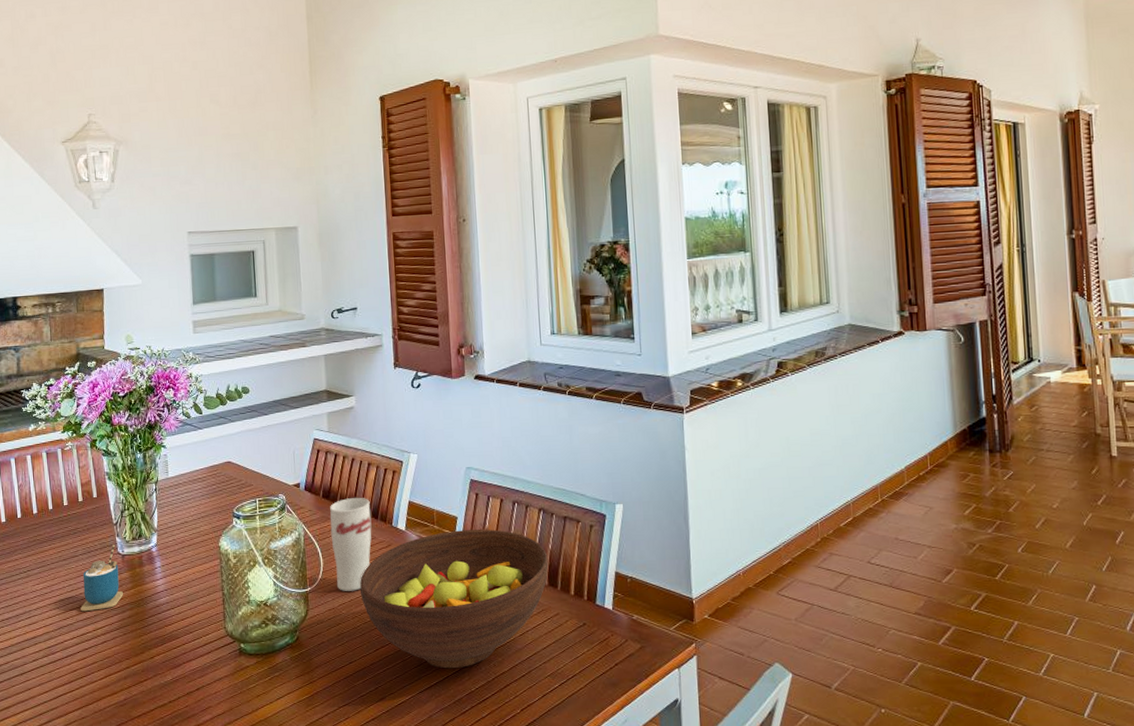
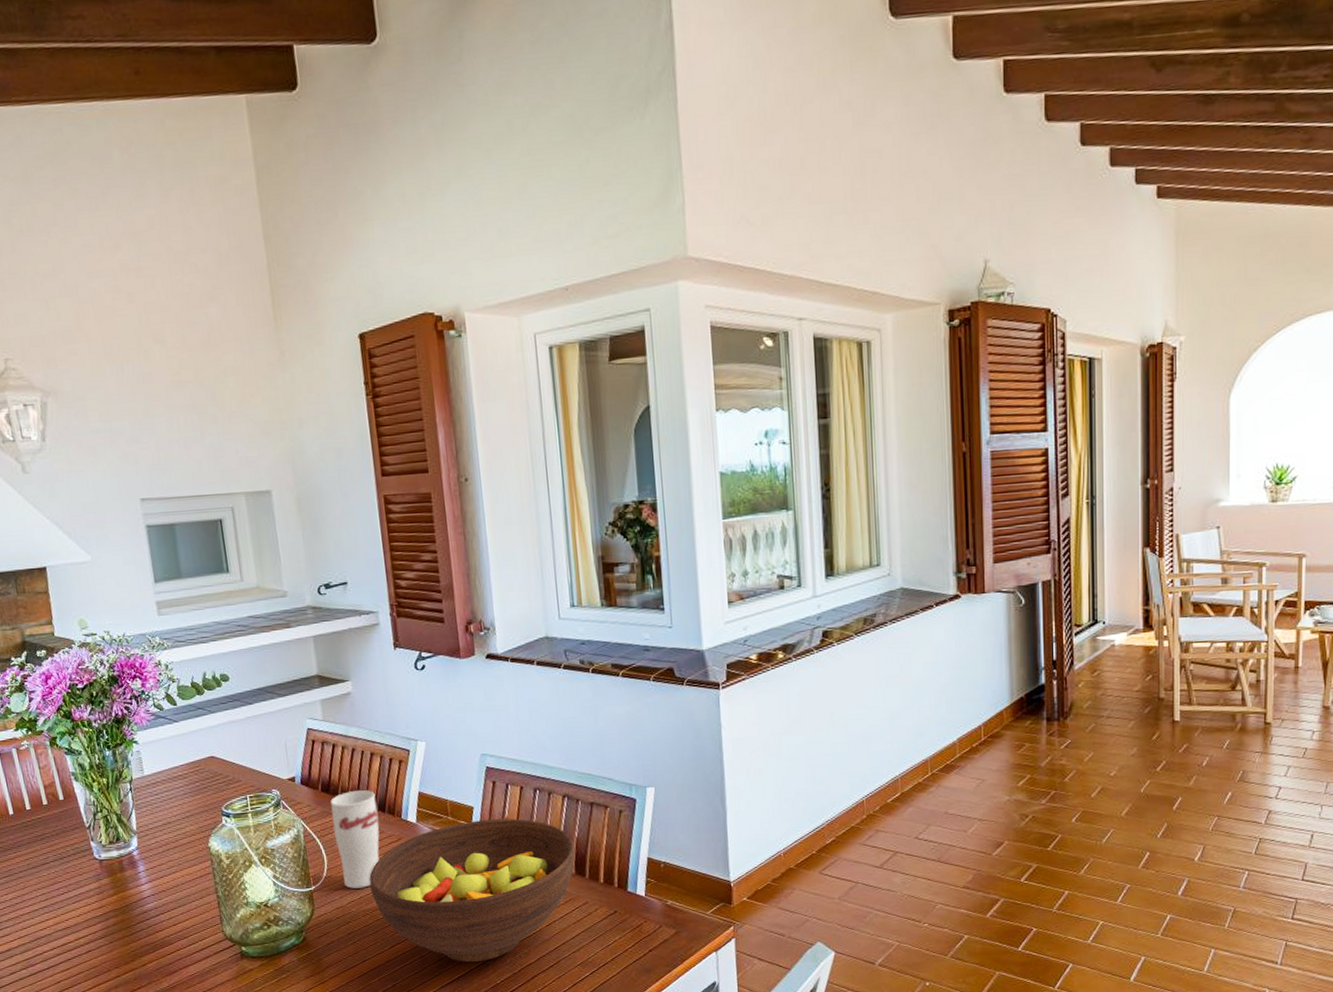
cup: present [80,544,123,612] -> none [56,849,105,921]

